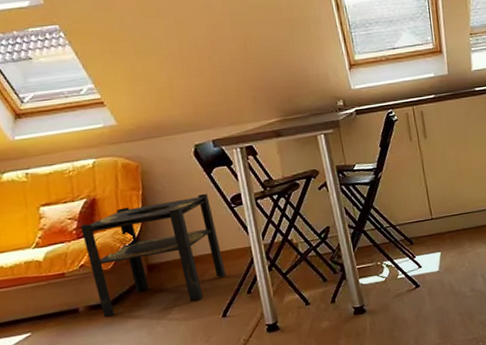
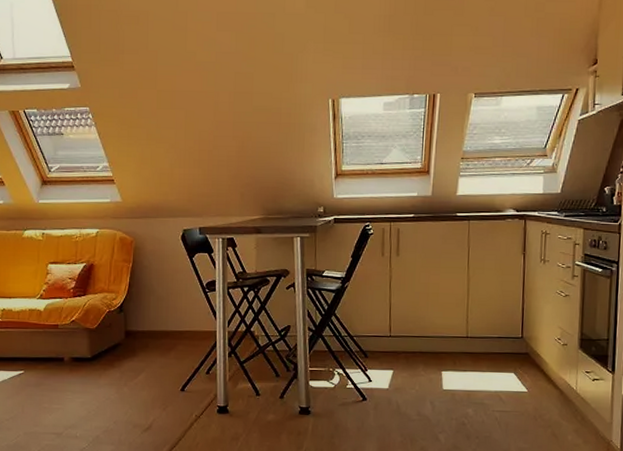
side table: present [80,193,226,317] -> none [77,275,191,372]

